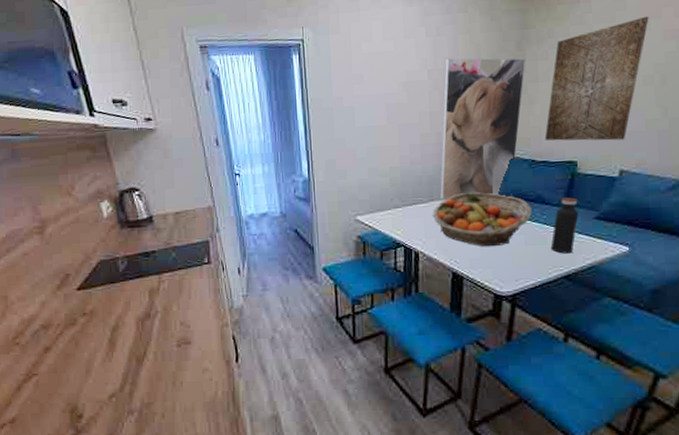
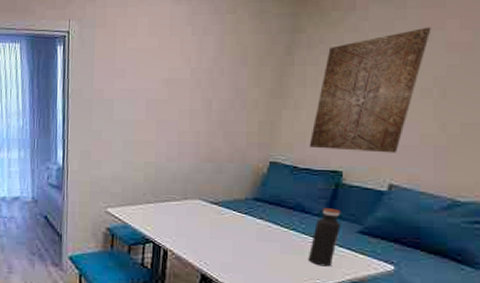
fruit basket: present [432,192,532,247] -> none [184,194,290,252]
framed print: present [440,58,526,200] -> none [194,58,295,203]

